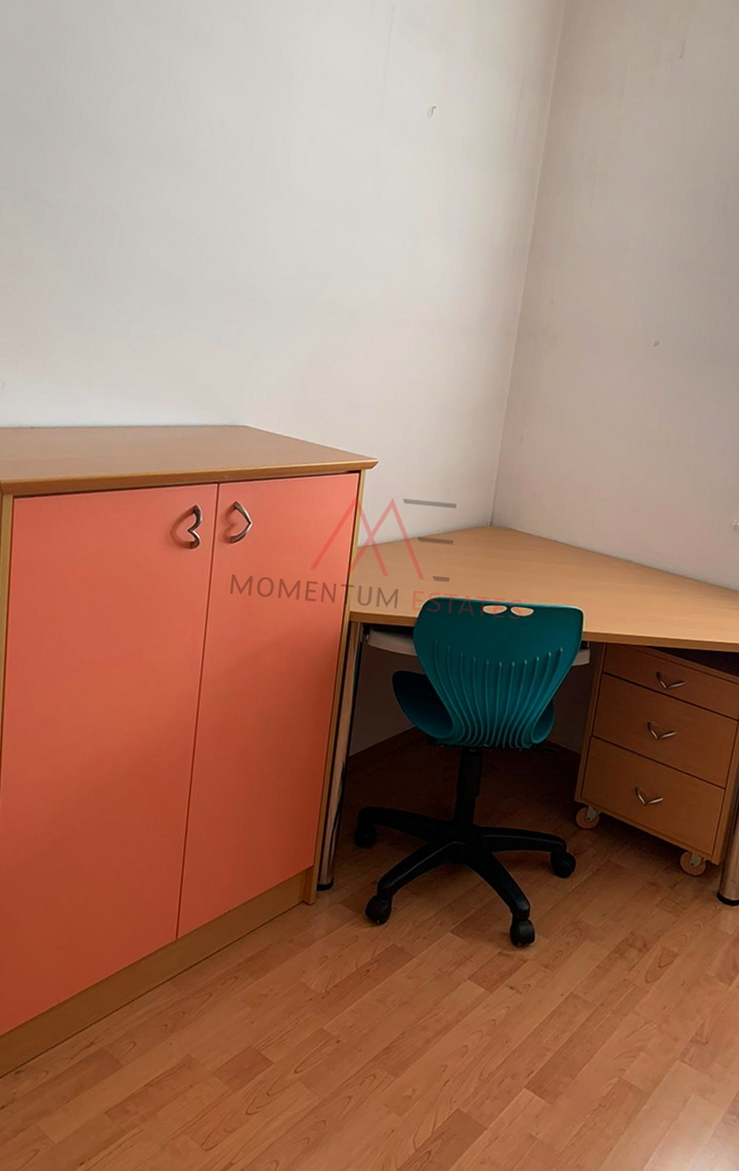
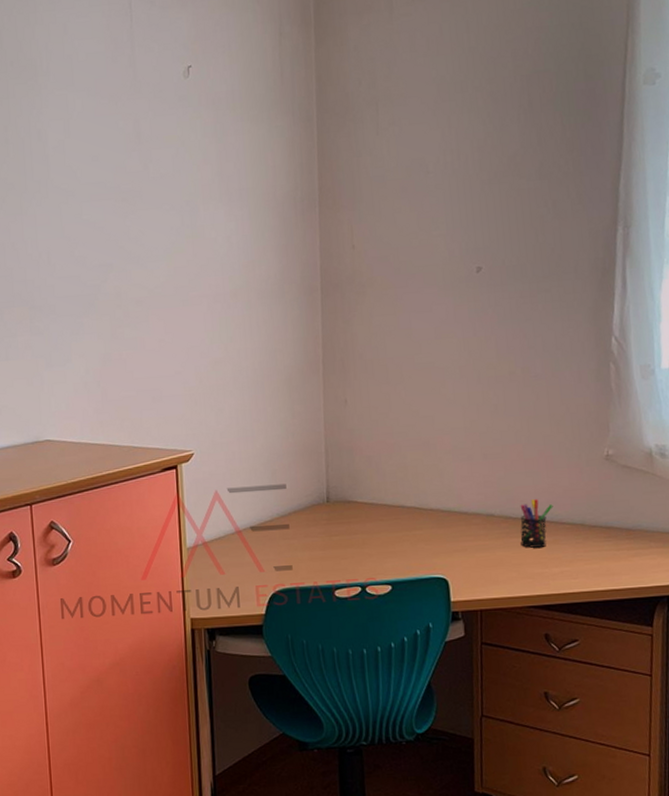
pen holder: none [650,553,683,596] -> present [520,499,553,548]

